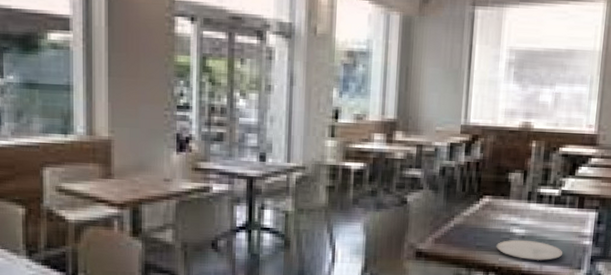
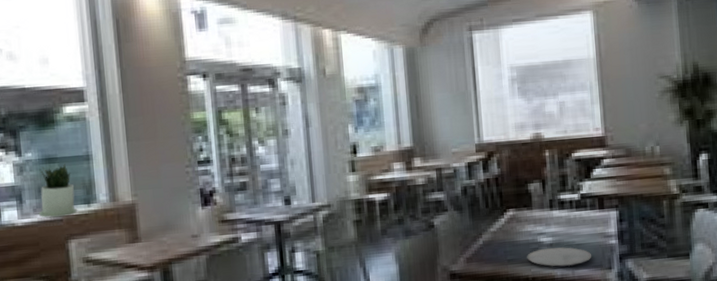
planter: none [16,91,55,144] -> present [38,164,78,218]

